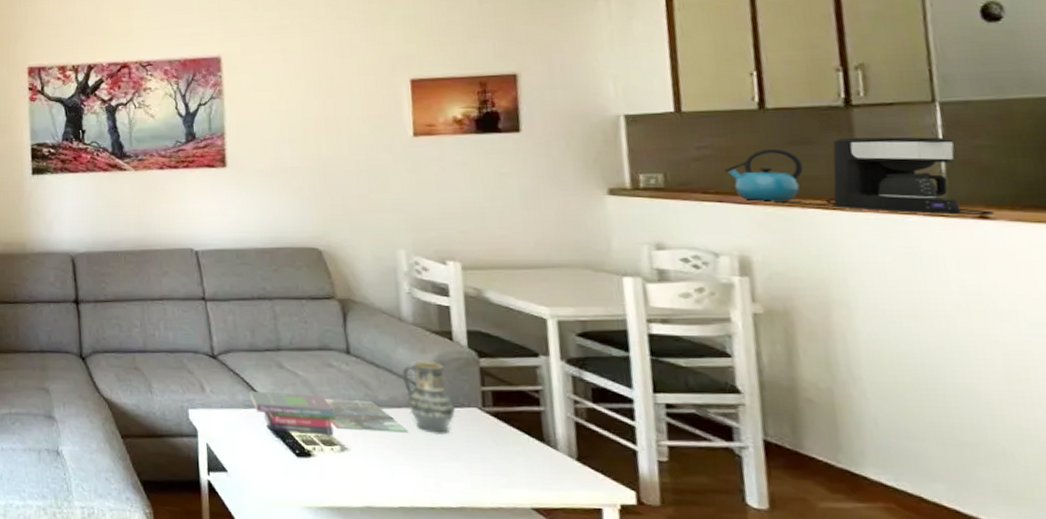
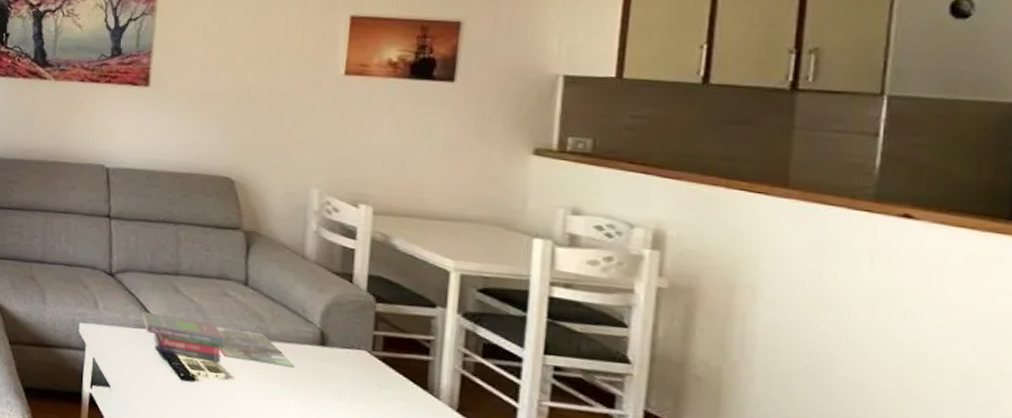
vase: present [402,360,456,436] -> none [297,299,346,374]
kettle: present [723,148,804,202] -> none [655,124,736,181]
coffee maker: present [771,136,995,215] -> none [697,122,920,214]

